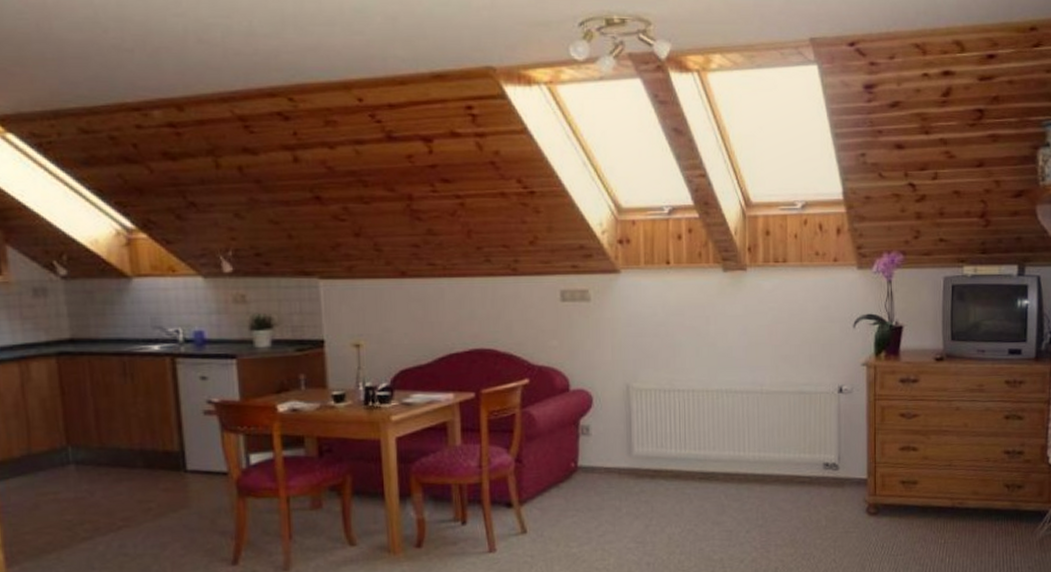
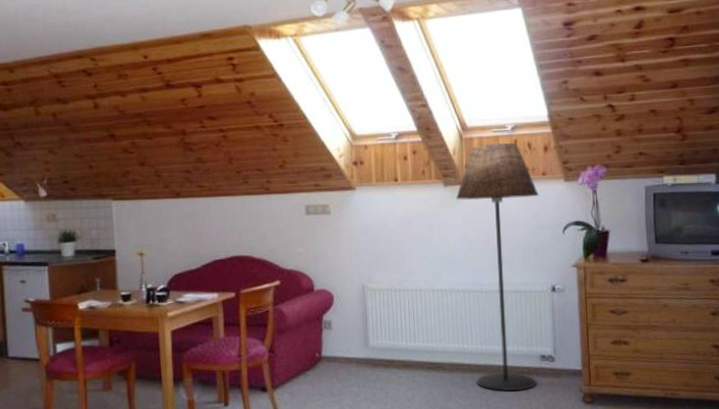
floor lamp: none [736,222,829,503] -> present [455,143,539,391]

